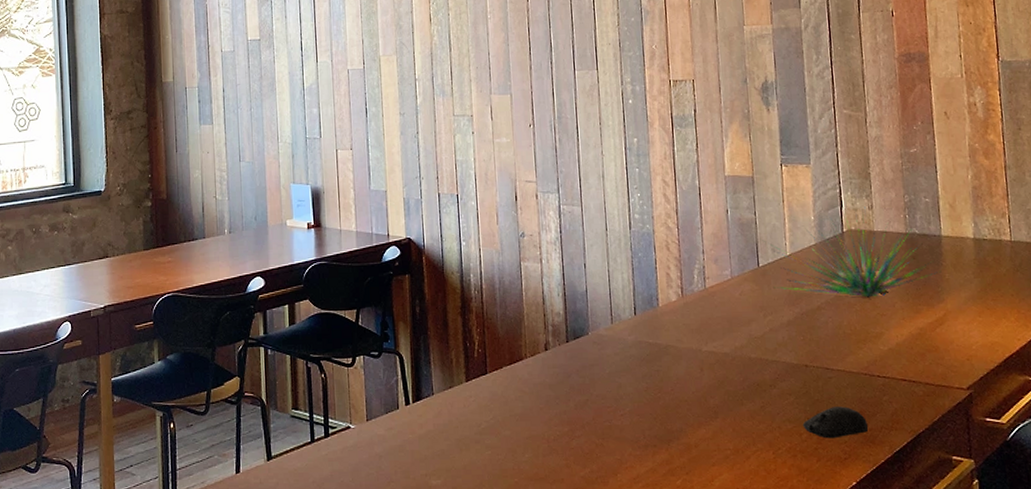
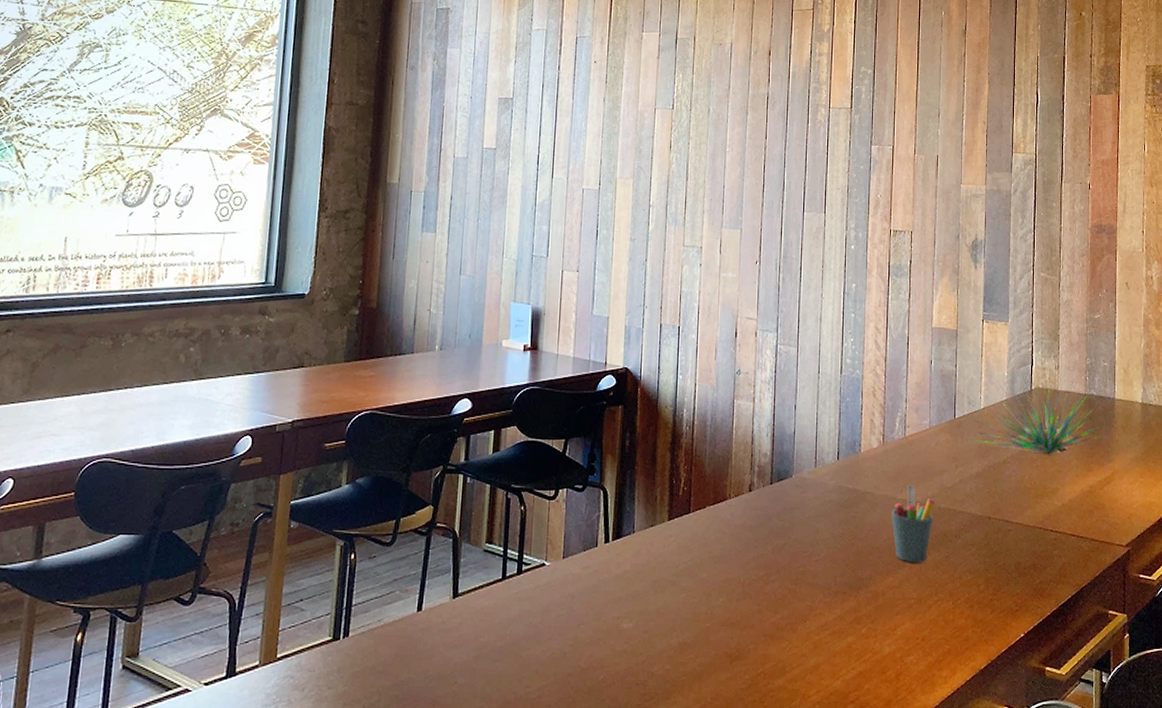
pen holder: none [697,336,746,414] -> present [891,484,936,563]
computer mouse: present [802,406,869,439] -> none [981,559,1039,590]

